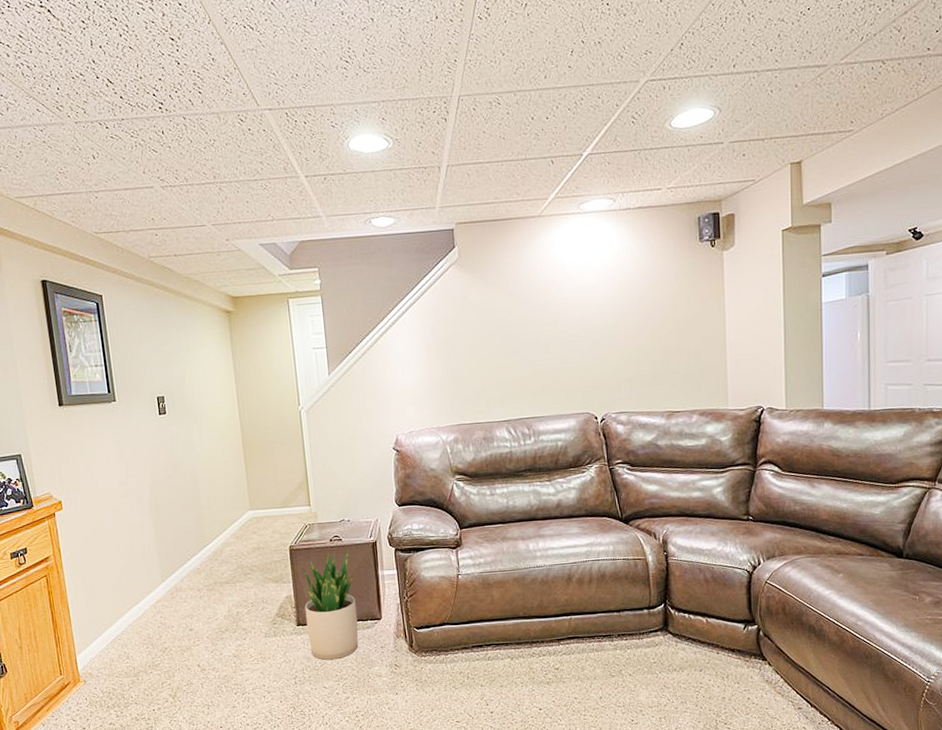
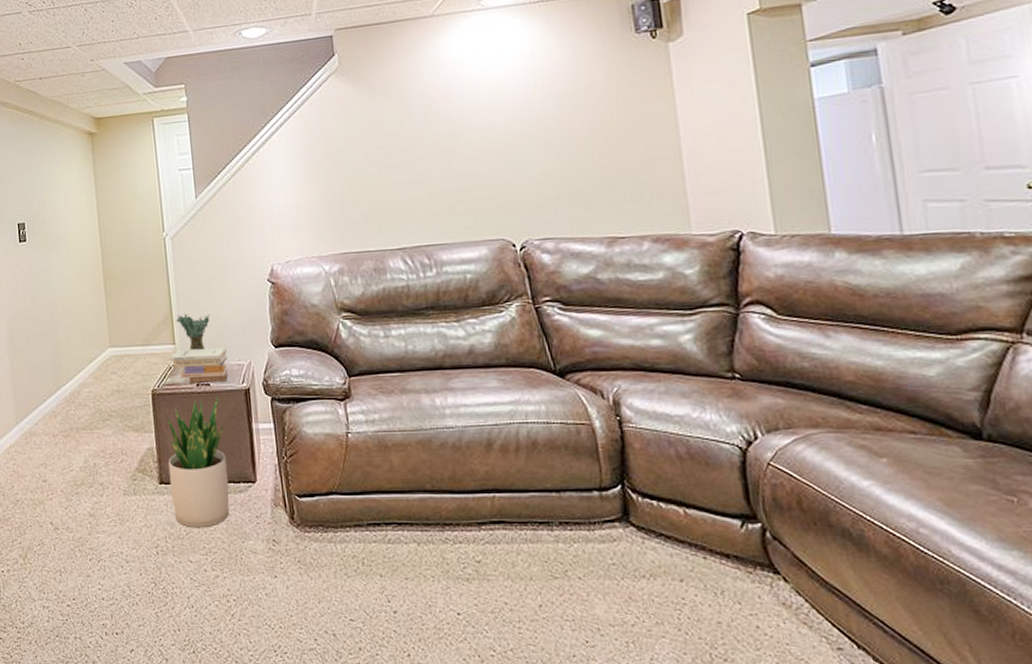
books: none [306,508,358,539] -> present [170,347,229,383]
vase: none [311,478,342,510] -> present [176,313,210,350]

